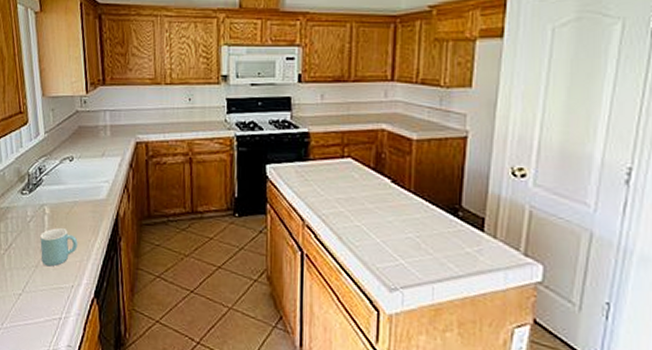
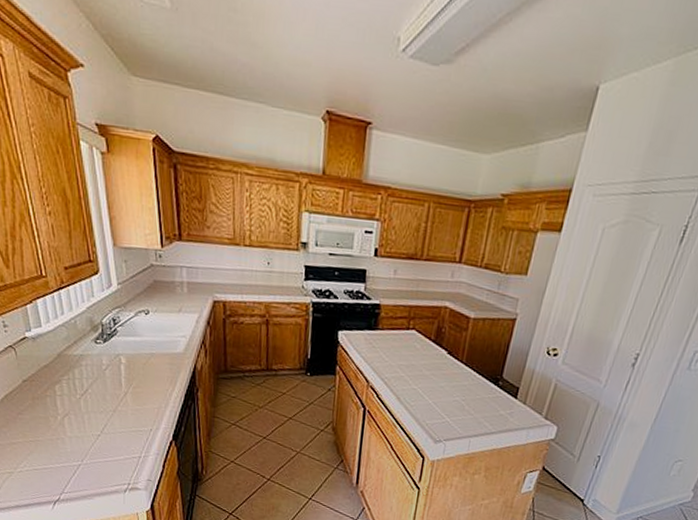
mug: present [40,228,78,267] -> none [117,377,156,412]

